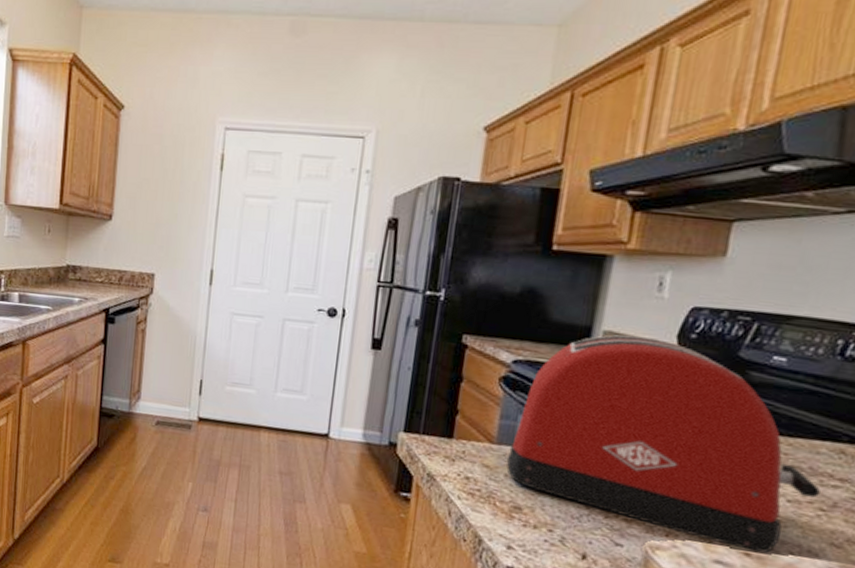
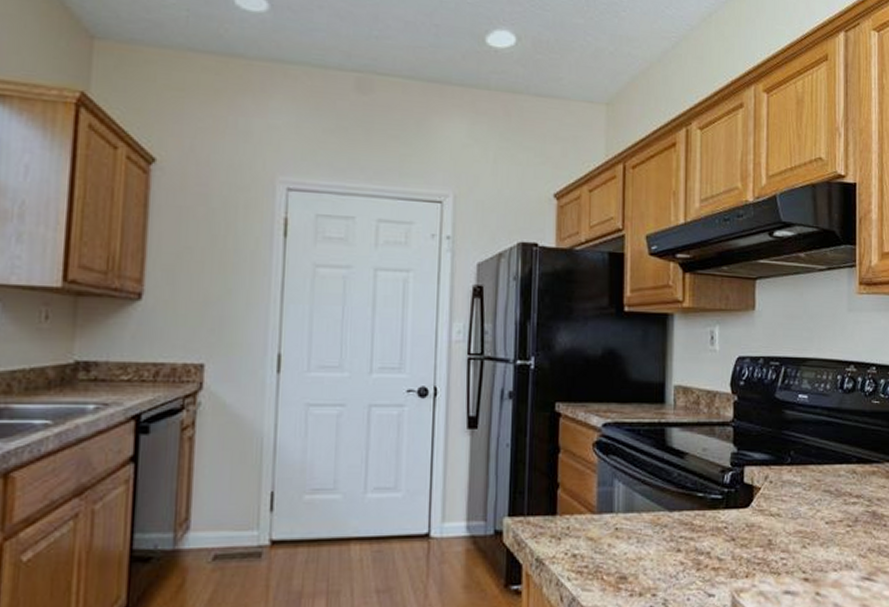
toaster: present [507,334,820,553] -> none [609,387,845,575]

